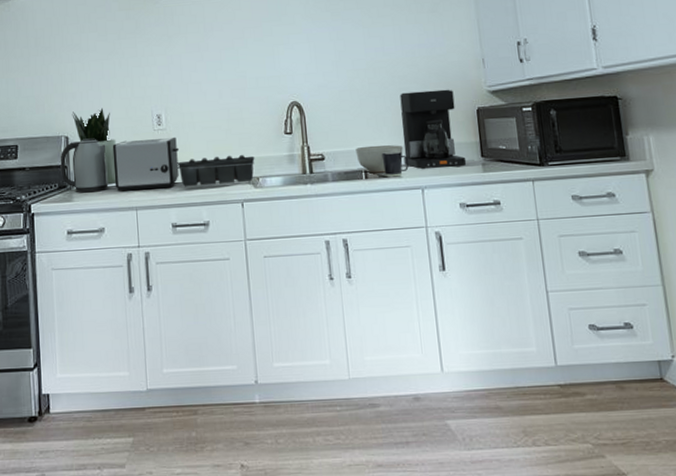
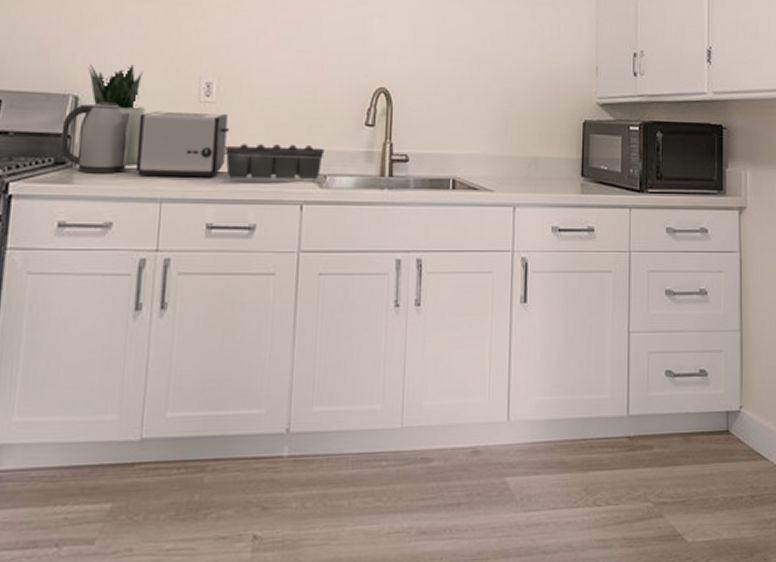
bowl: present [355,145,403,173] -> none [445,150,499,184]
mug: present [381,151,410,177] -> none [474,160,504,190]
coffee maker: present [400,89,467,170] -> none [498,93,565,186]

